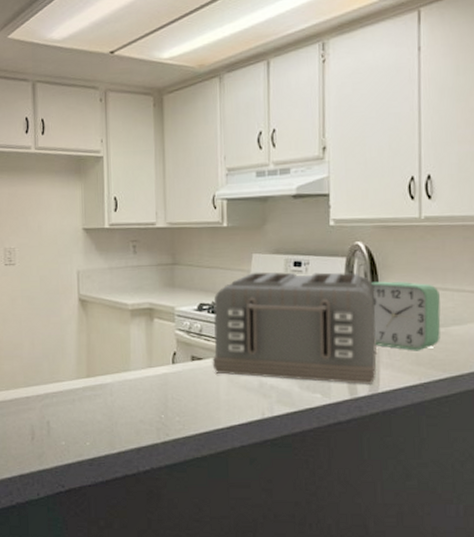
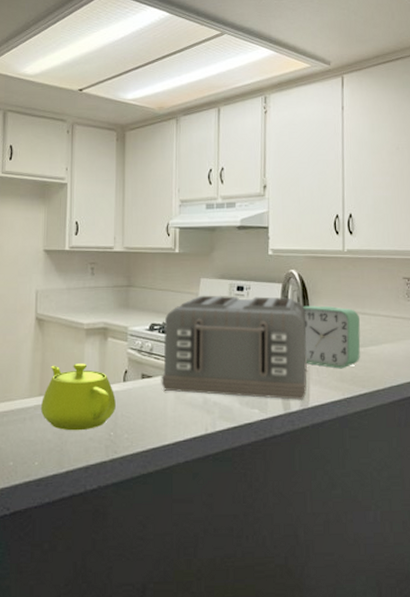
teapot: none [88,345,165,413] -> present [40,363,116,431]

